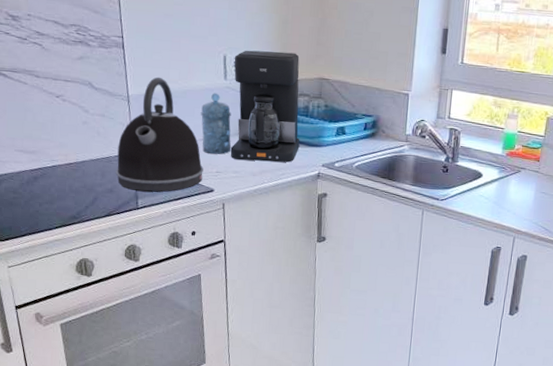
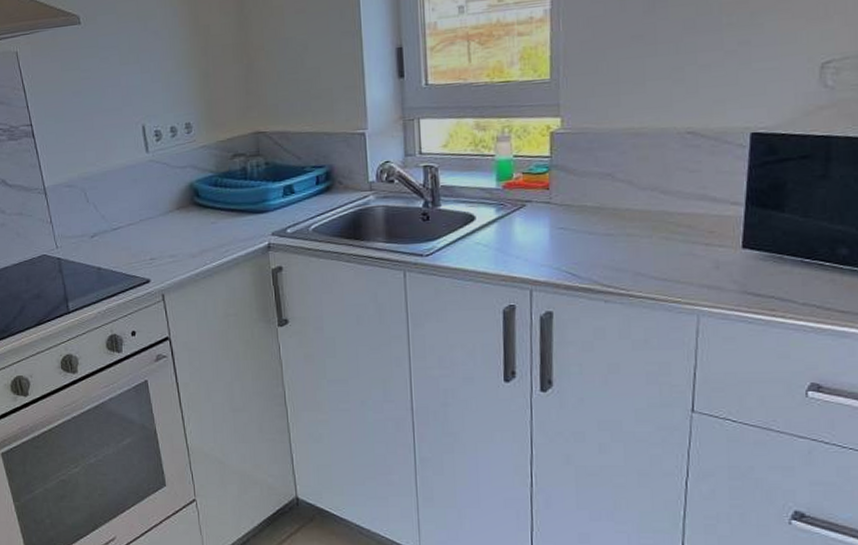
kettle: present [115,77,204,192] -> none [40,161,136,293]
canister: present [200,93,232,154] -> none [124,169,164,239]
coffee maker: present [230,50,300,162] -> none [154,108,242,242]

